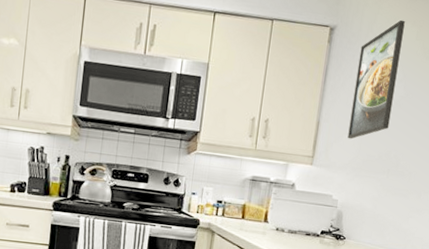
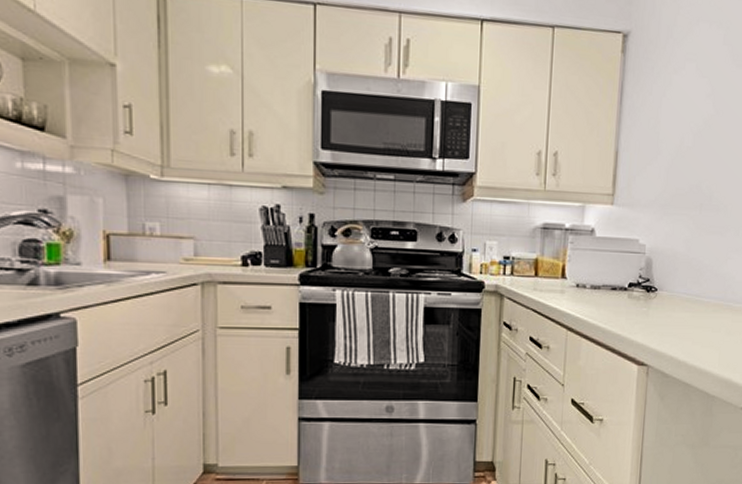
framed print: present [347,20,405,139] -> none [652,20,710,171]

